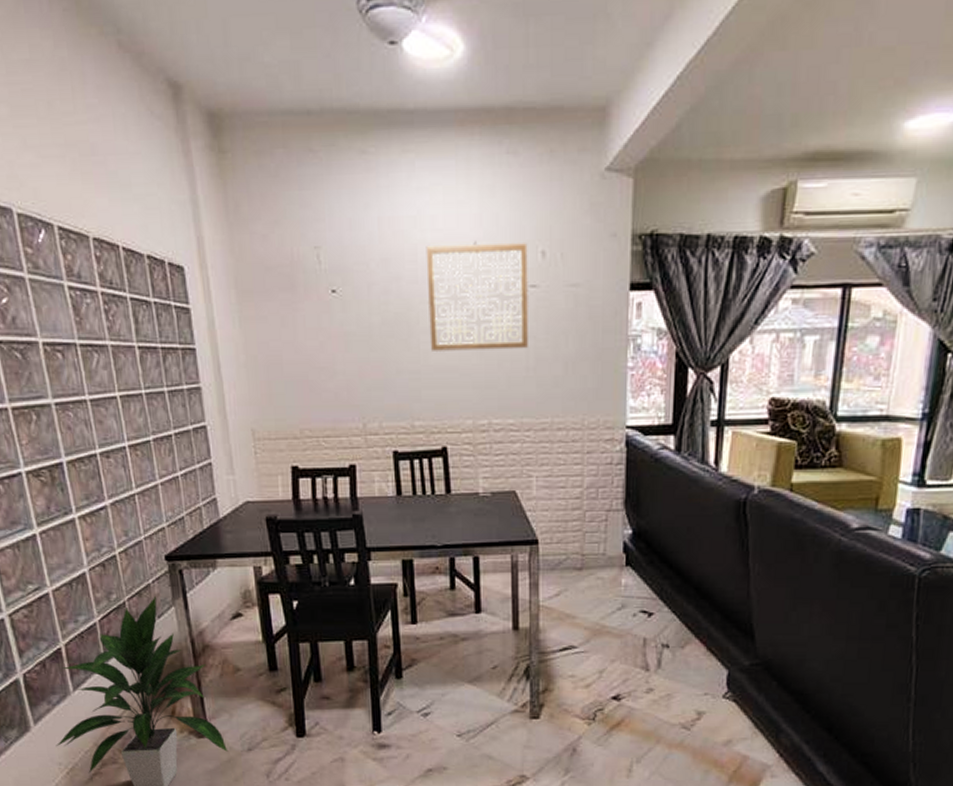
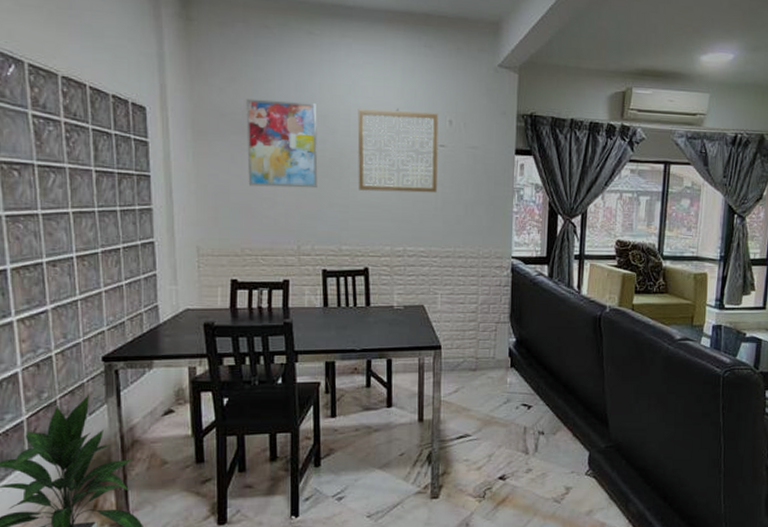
wall art: none [293,243,382,354] -> present [246,98,318,189]

